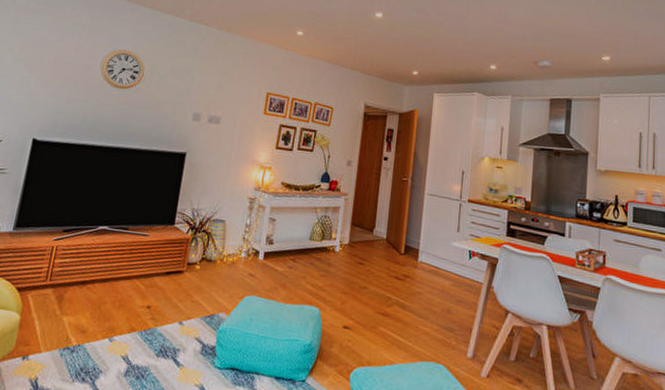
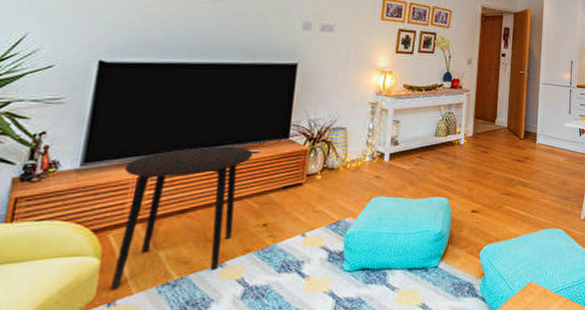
side table: none [25,224,144,345] -> present [110,146,253,289]

